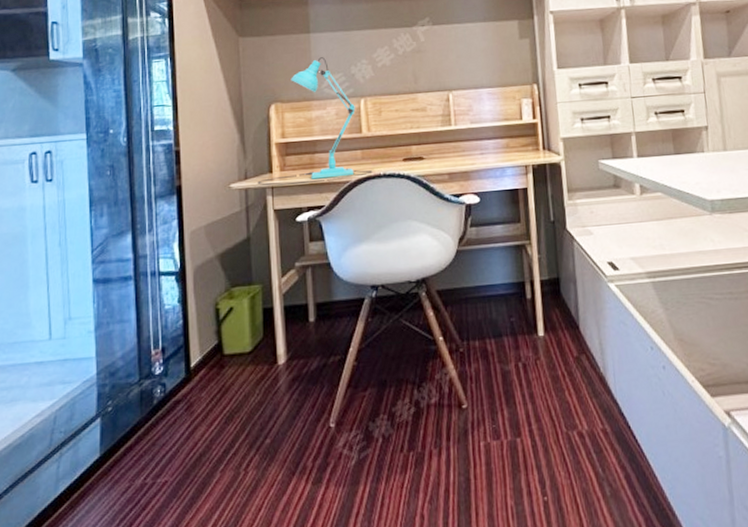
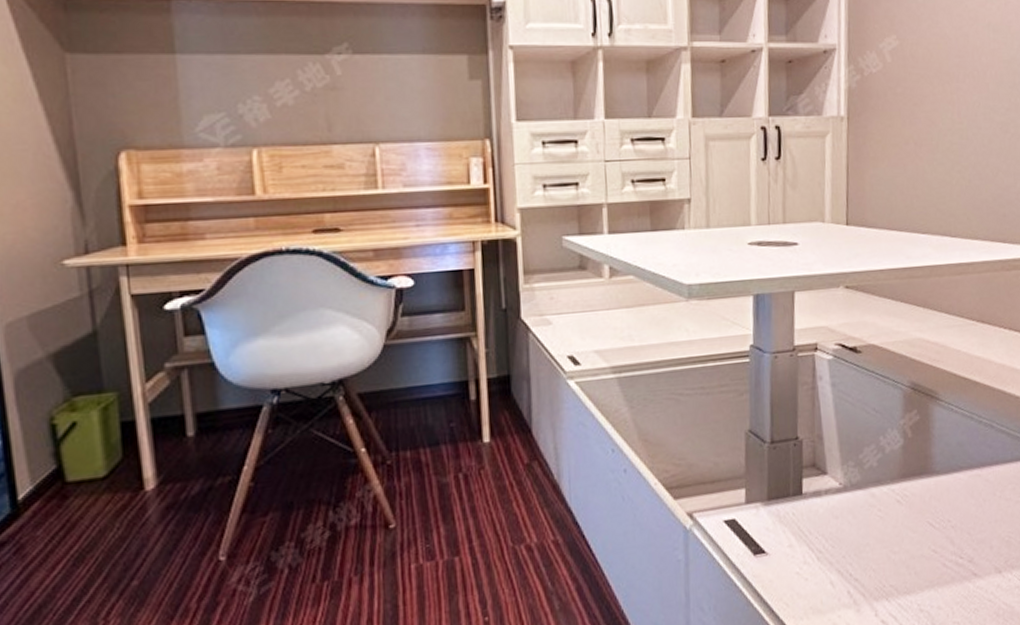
desk lamp: present [257,57,373,186] -> none [104,89,271,263]

